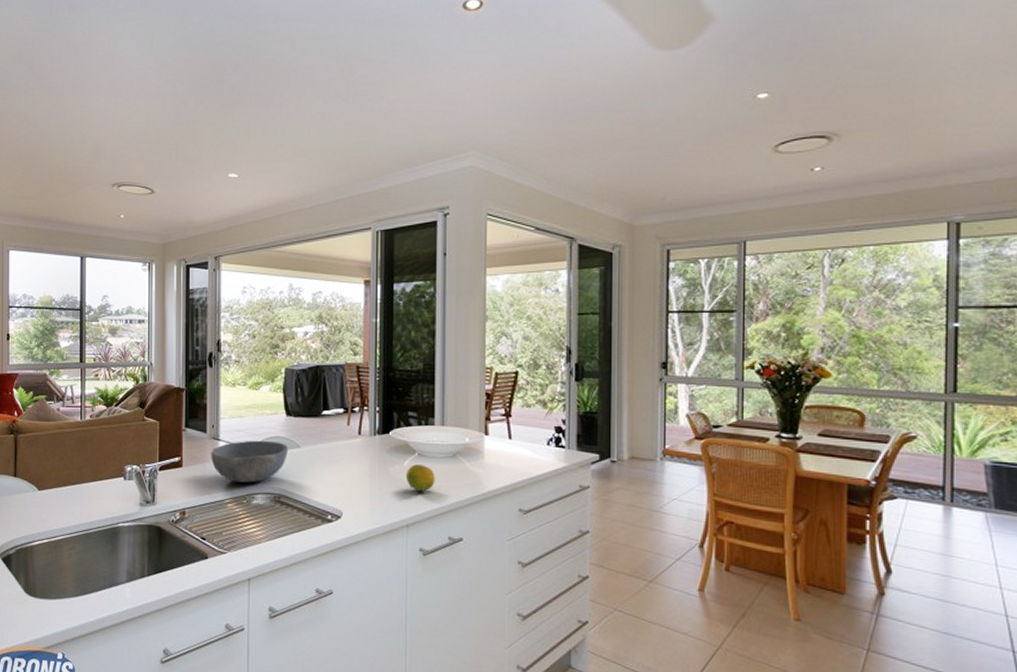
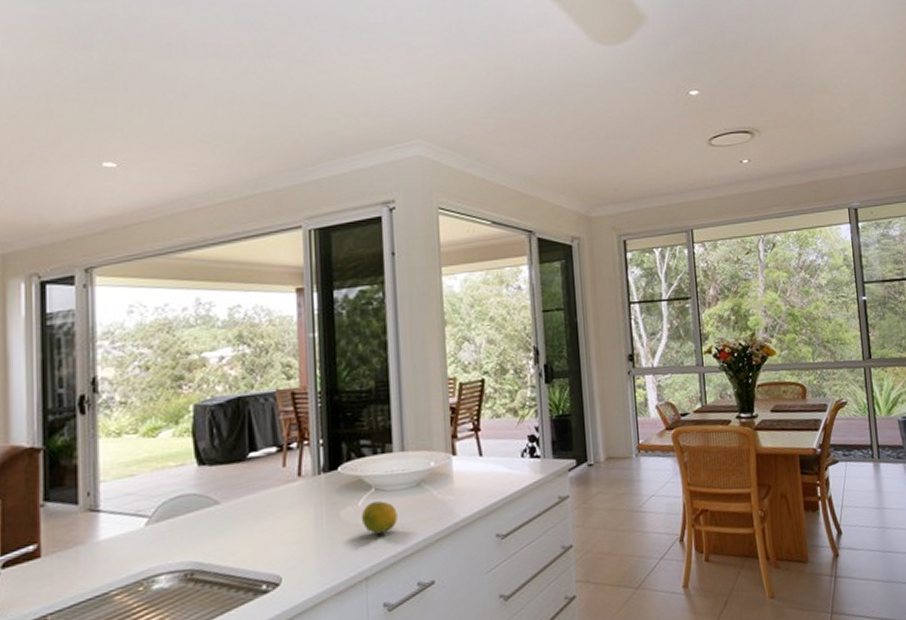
bowl: present [211,440,289,483] -> none [86,501,204,565]

